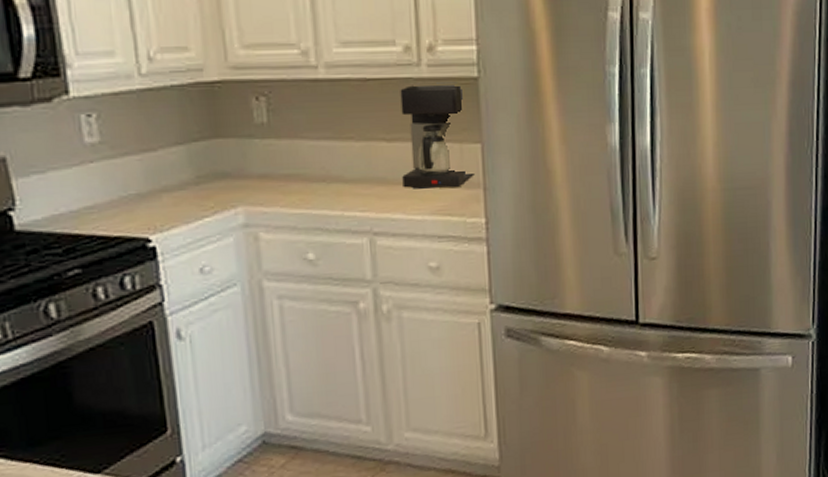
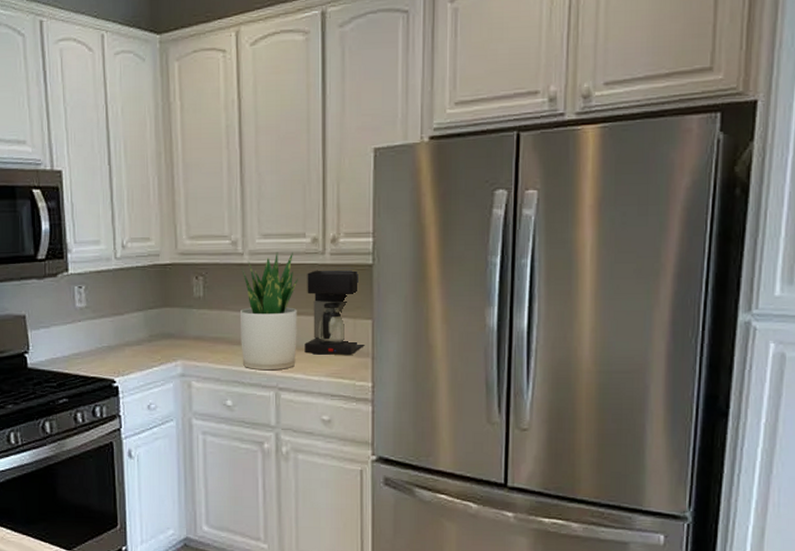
planter: none [316,63,393,213] -> present [239,252,299,371]

